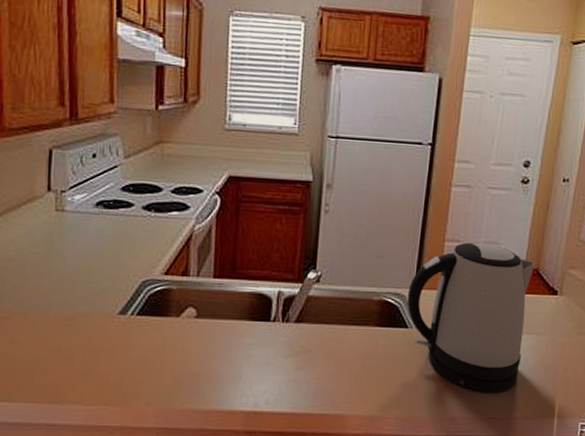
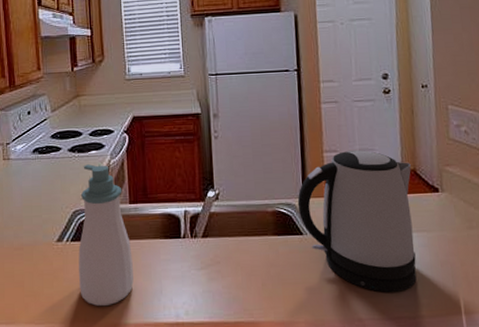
soap bottle: none [143,227,211,389] -> present [78,164,134,306]

